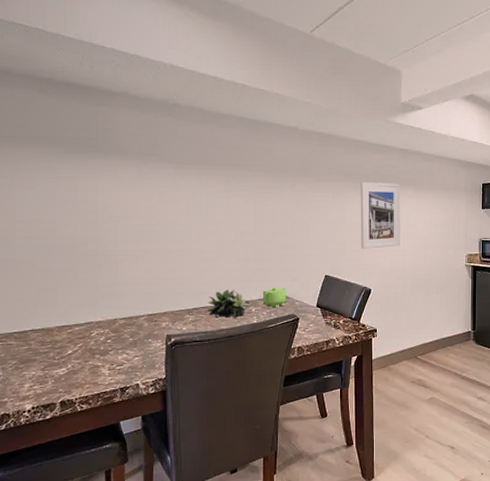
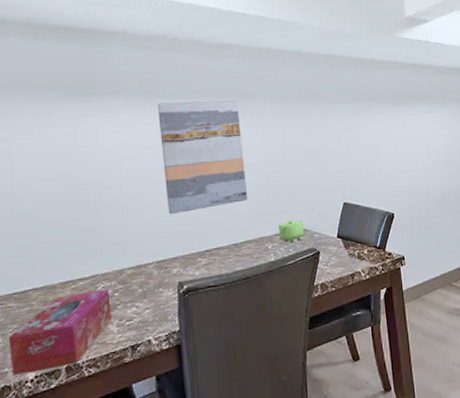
tissue box: none [8,336,103,406] -> present [8,289,111,376]
wall art: none [155,166,236,273] -> present [157,100,248,215]
succulent plant: present [205,289,253,319] -> none [218,226,269,259]
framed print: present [360,182,401,250] -> none [371,99,420,172]

